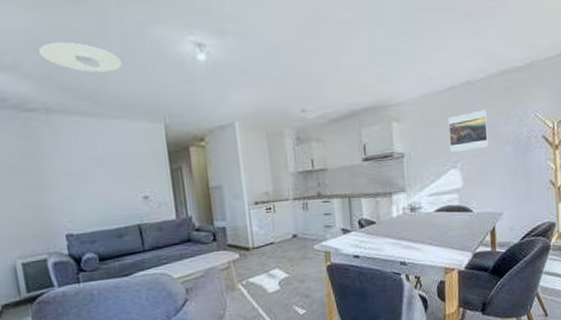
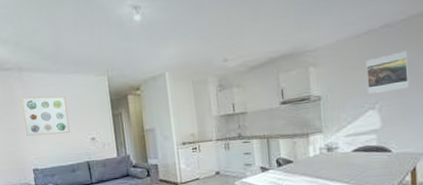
ceiling light: present [39,41,122,73] -> none [13,13,74,37]
wall art: none [49,144,116,195] -> present [21,96,70,137]

